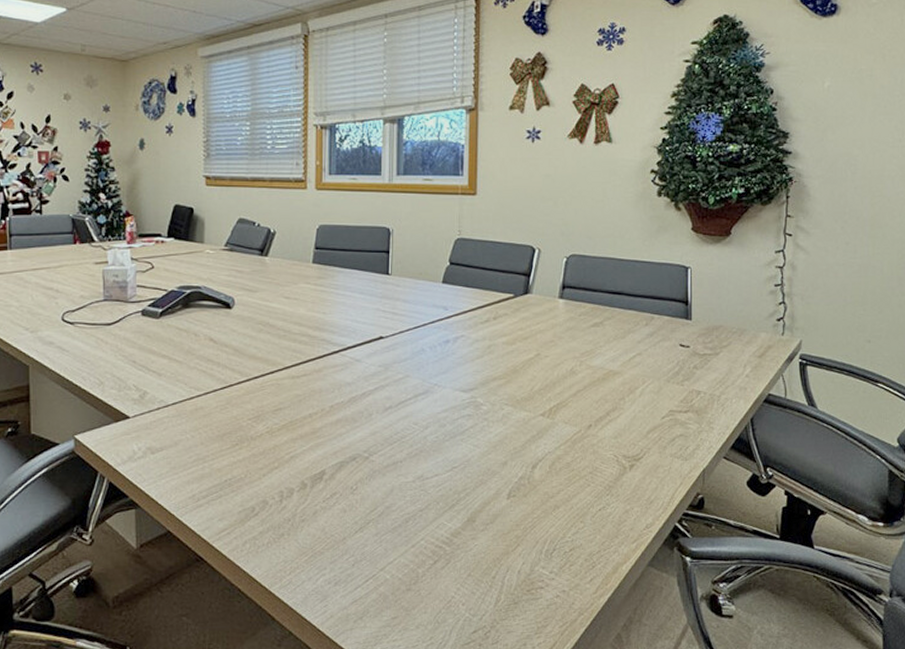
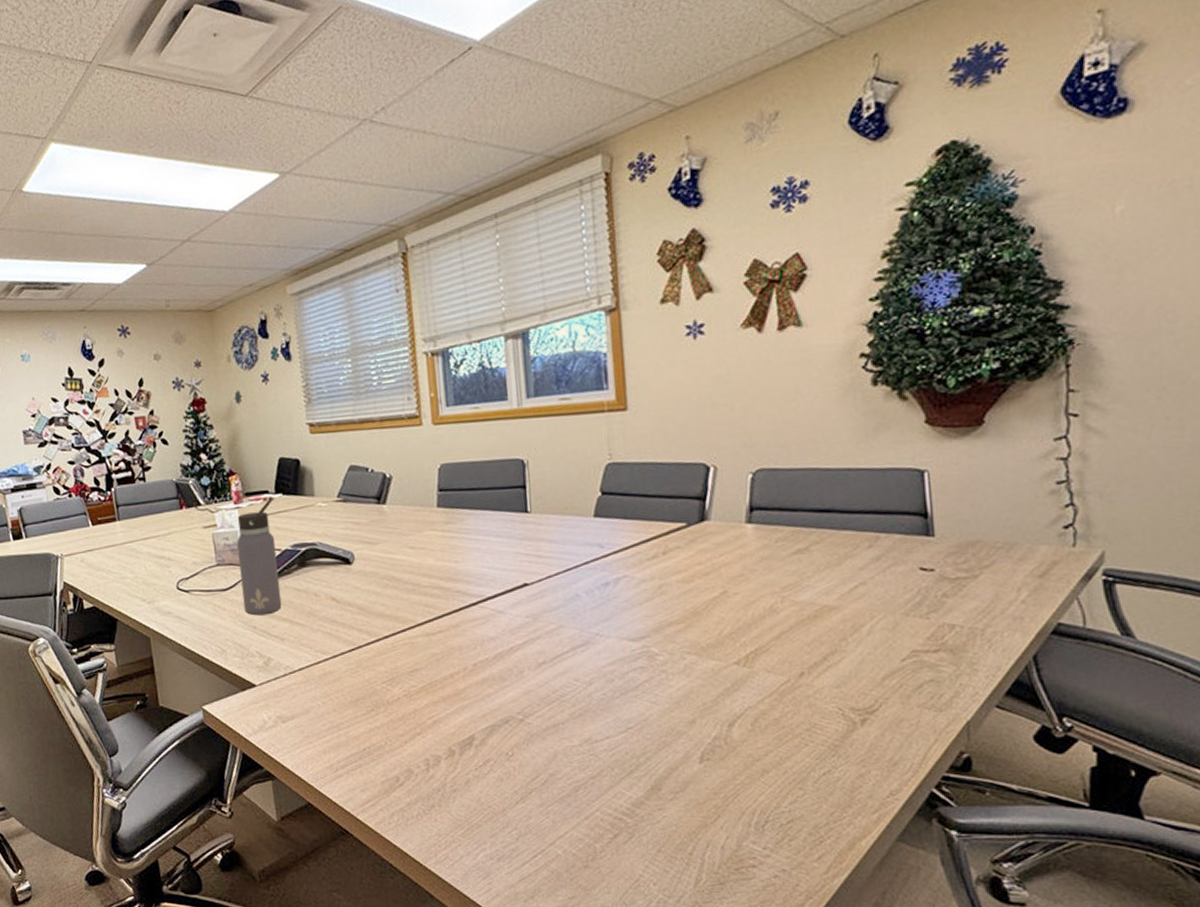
water bottle: none [126,240,165,351] -> present [237,497,282,616]

